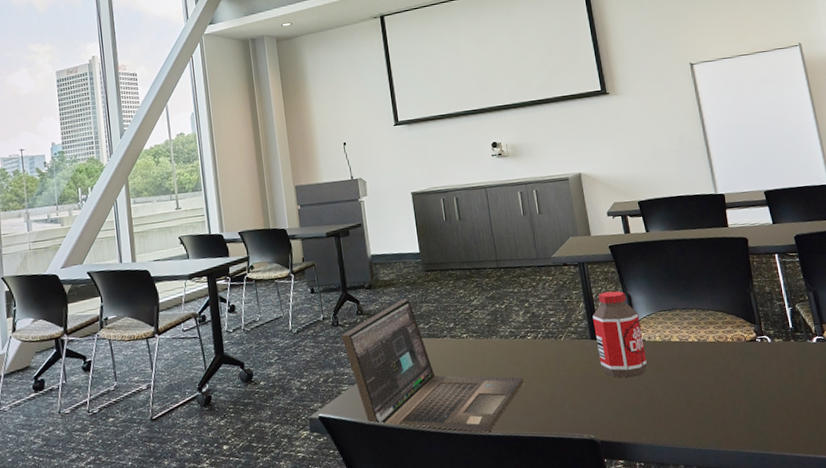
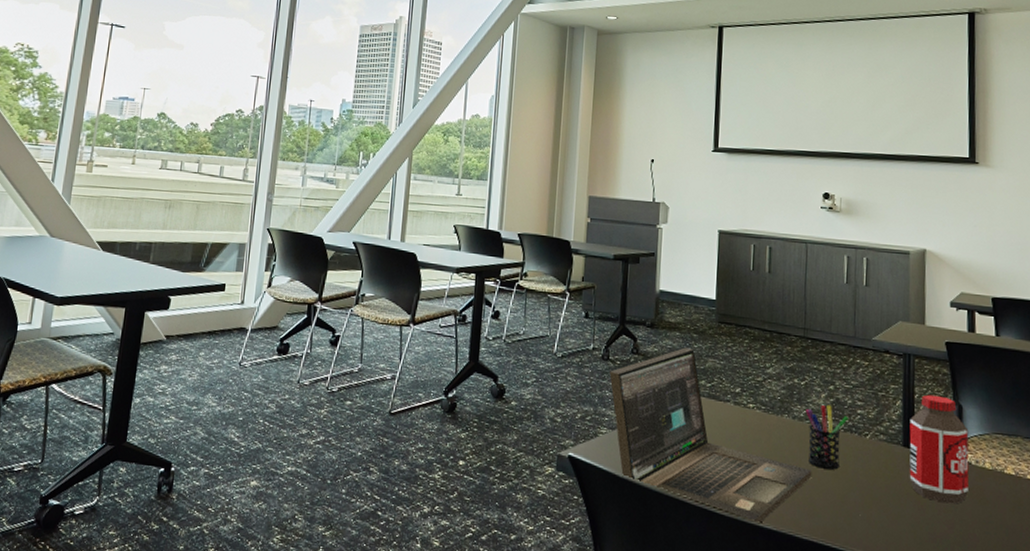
pen holder: none [509,319,545,374] -> present [805,405,848,470]

